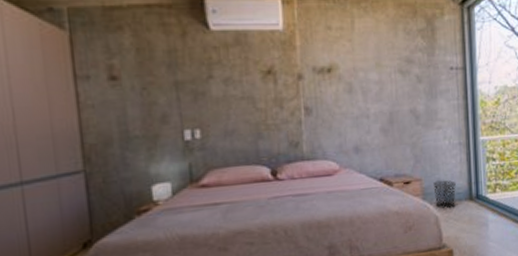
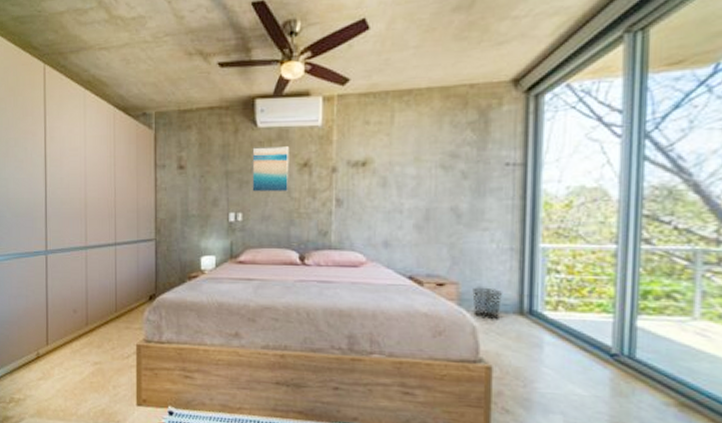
wall art: none [205,52,254,106] -> present [252,146,290,193]

